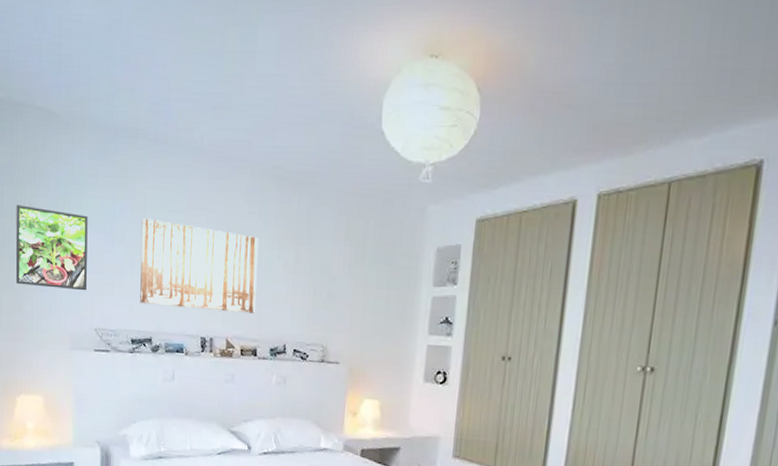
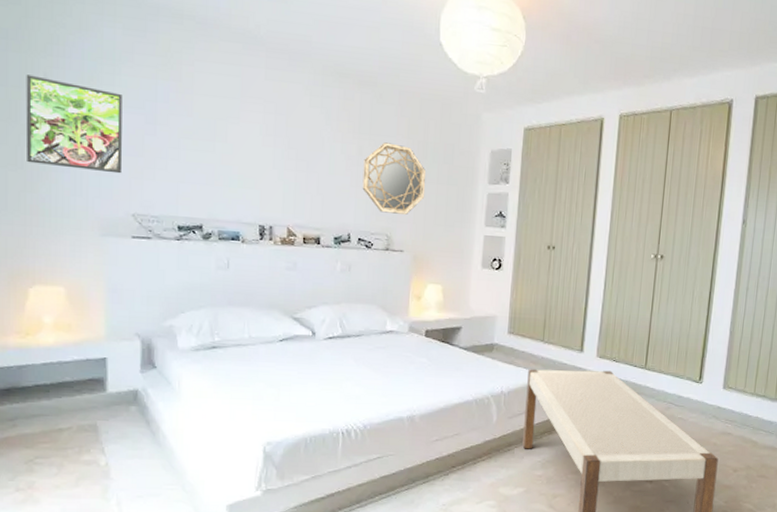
wall art: present [140,218,259,313] -> none [188,102,321,203]
home mirror: none [298,246,365,323] -> present [362,142,427,215]

